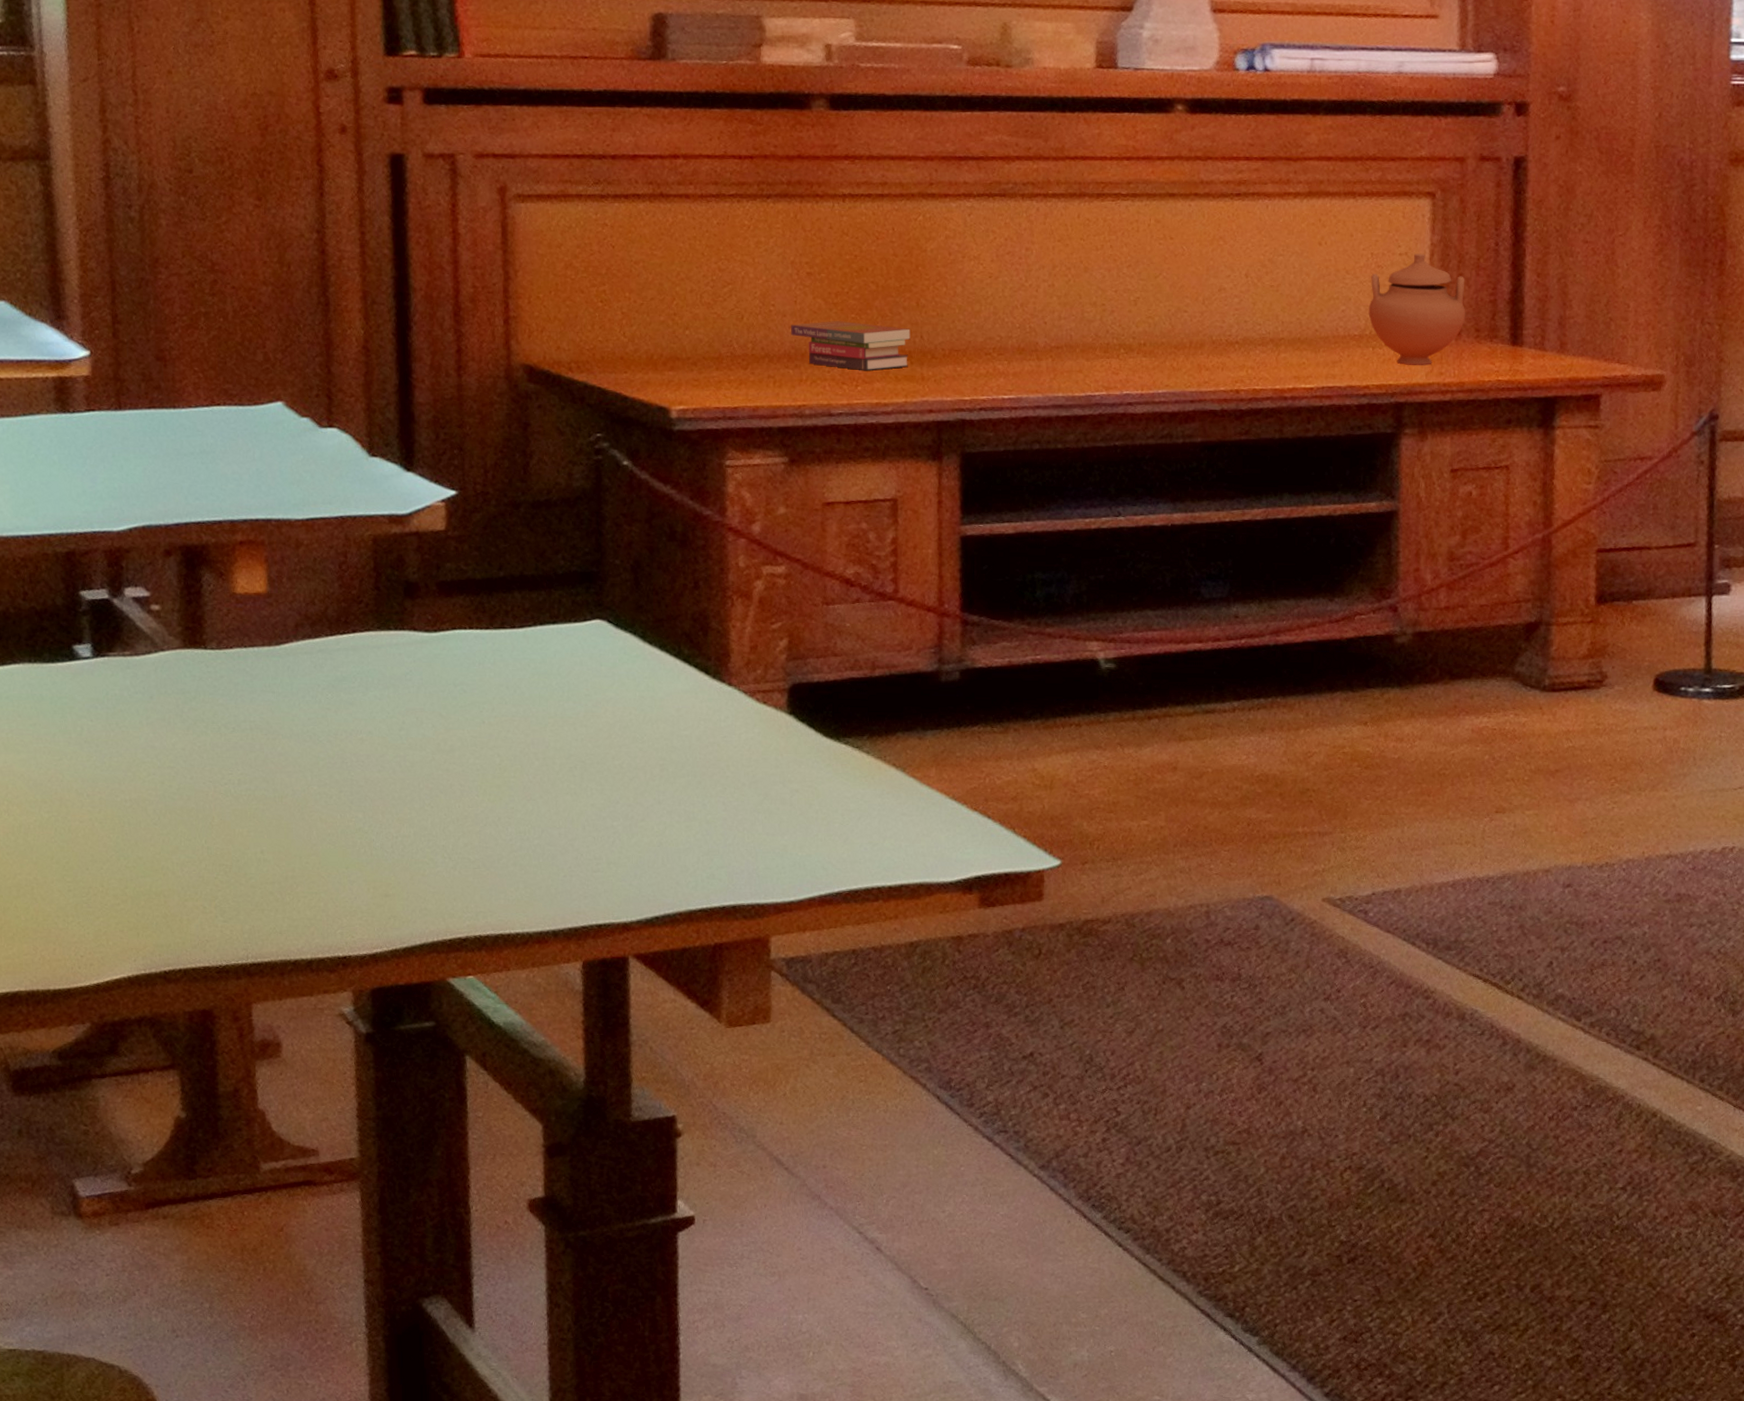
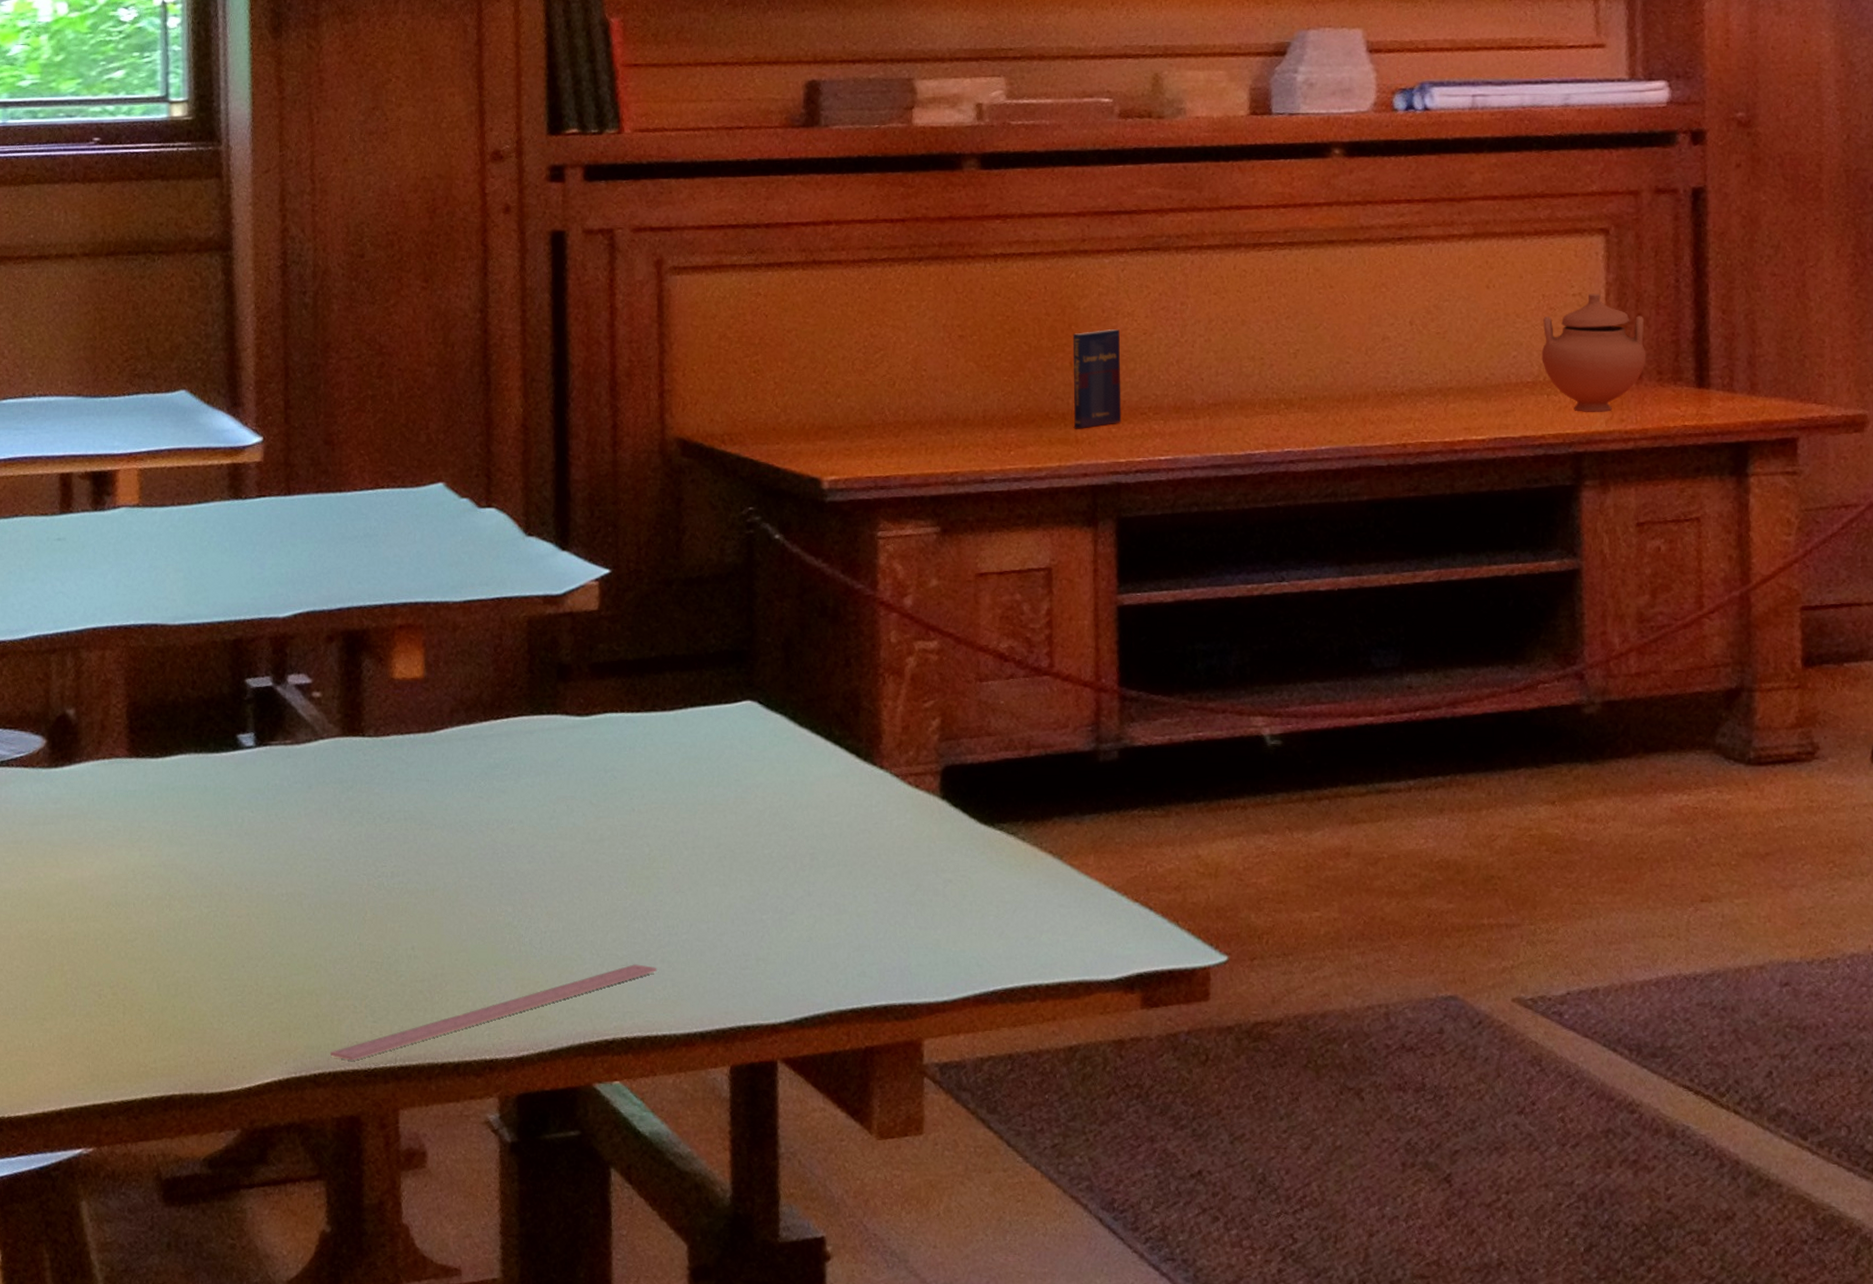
ruler: none [180,867,510,958] -> present [330,964,657,1061]
books: present [791,321,910,371] -> none [943,384,1064,435]
book: none [919,272,967,366] -> present [1072,329,1122,428]

